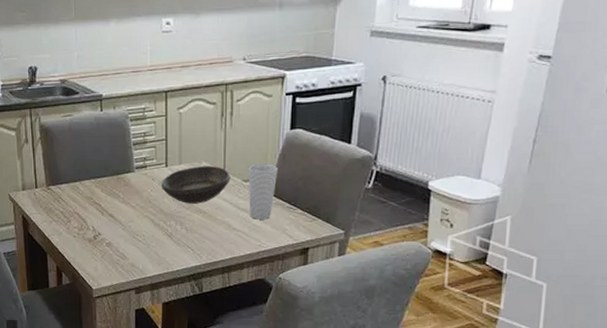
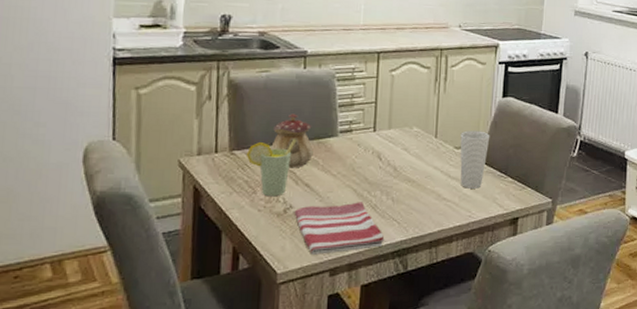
cup: none [59,175,100,225] -> present [246,139,297,197]
teapot: none [79,153,114,201] -> present [271,114,313,168]
dish towel: none [102,231,181,275] -> present [294,202,385,255]
bowl: present [161,165,231,204] -> none [367,131,442,172]

